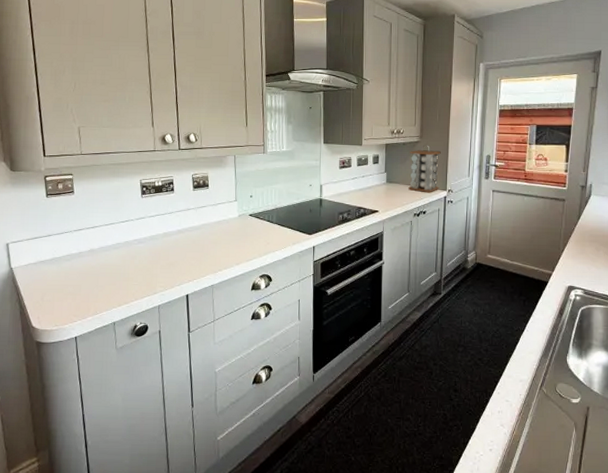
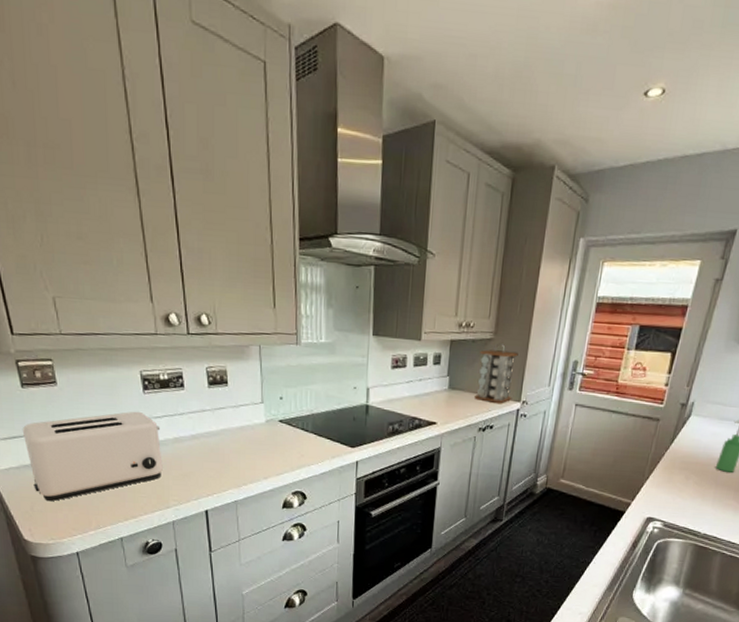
toaster: none [42,212,153,291] -> present [22,411,163,501]

